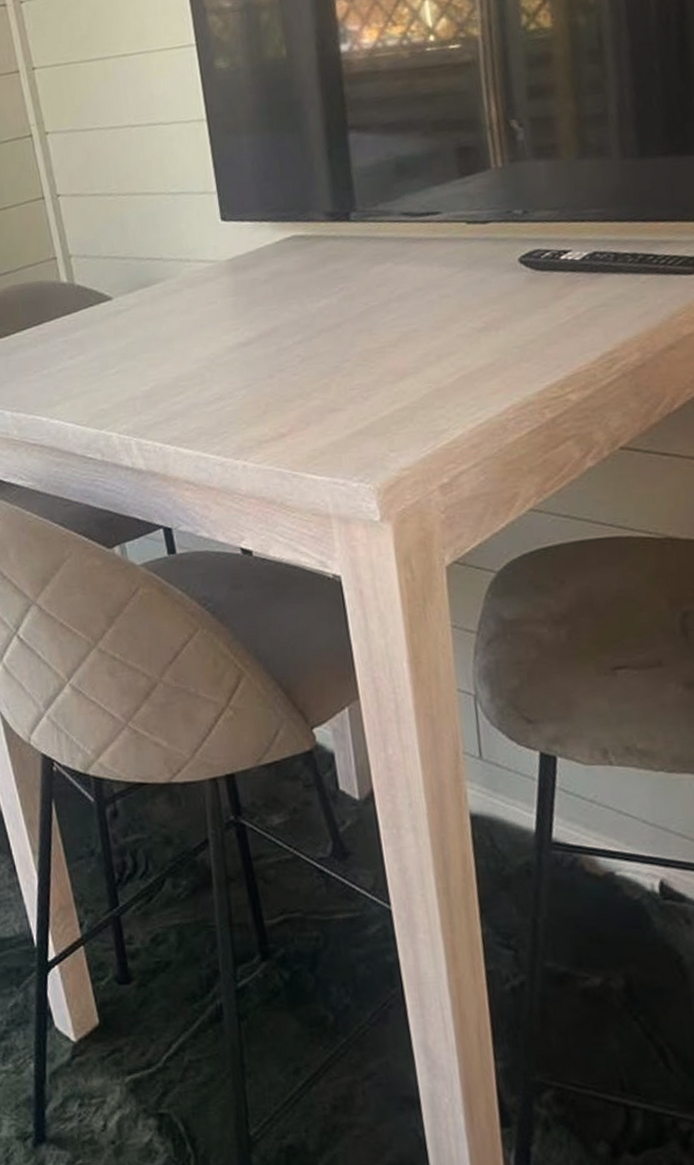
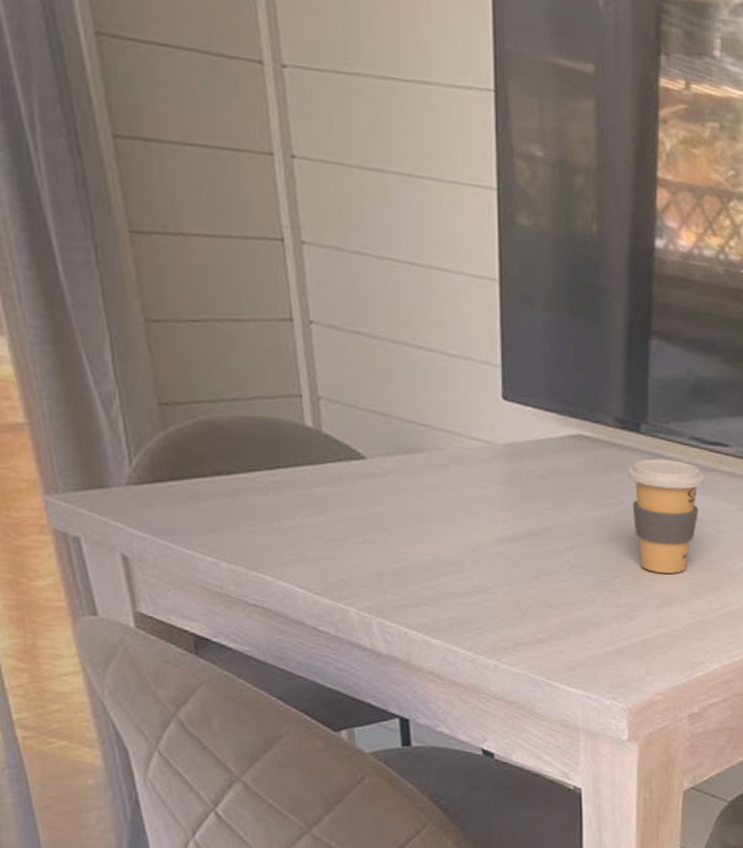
coffee cup: none [343,238,421,350] -> present [627,458,705,574]

